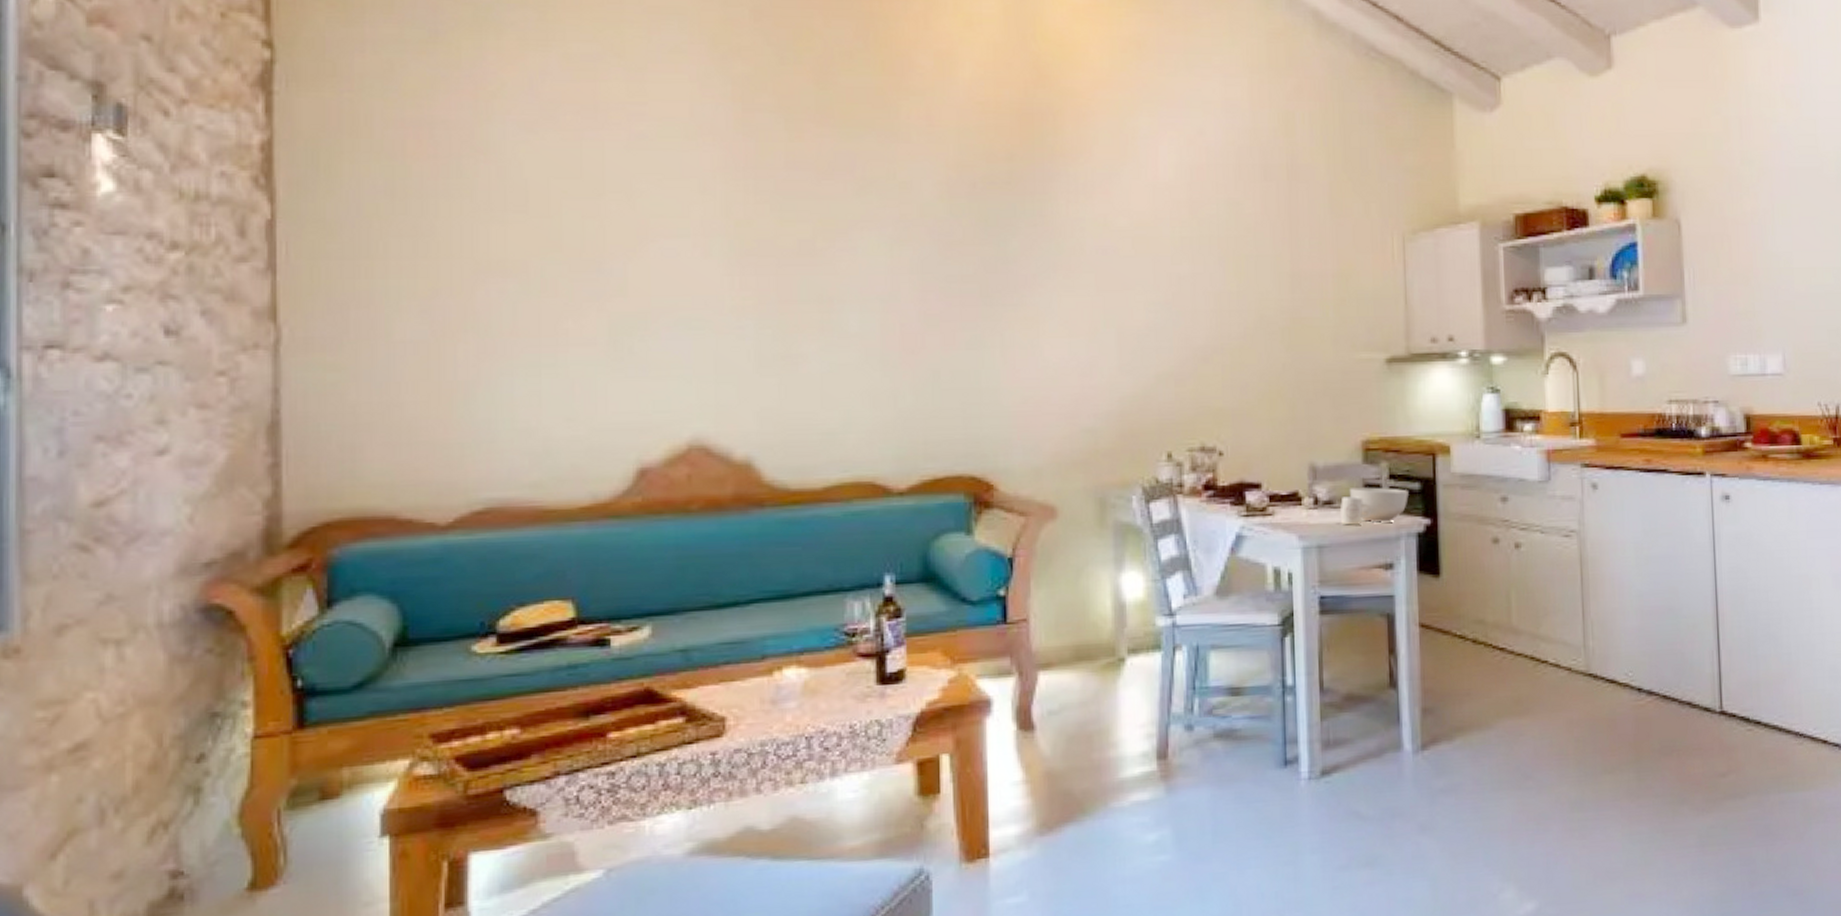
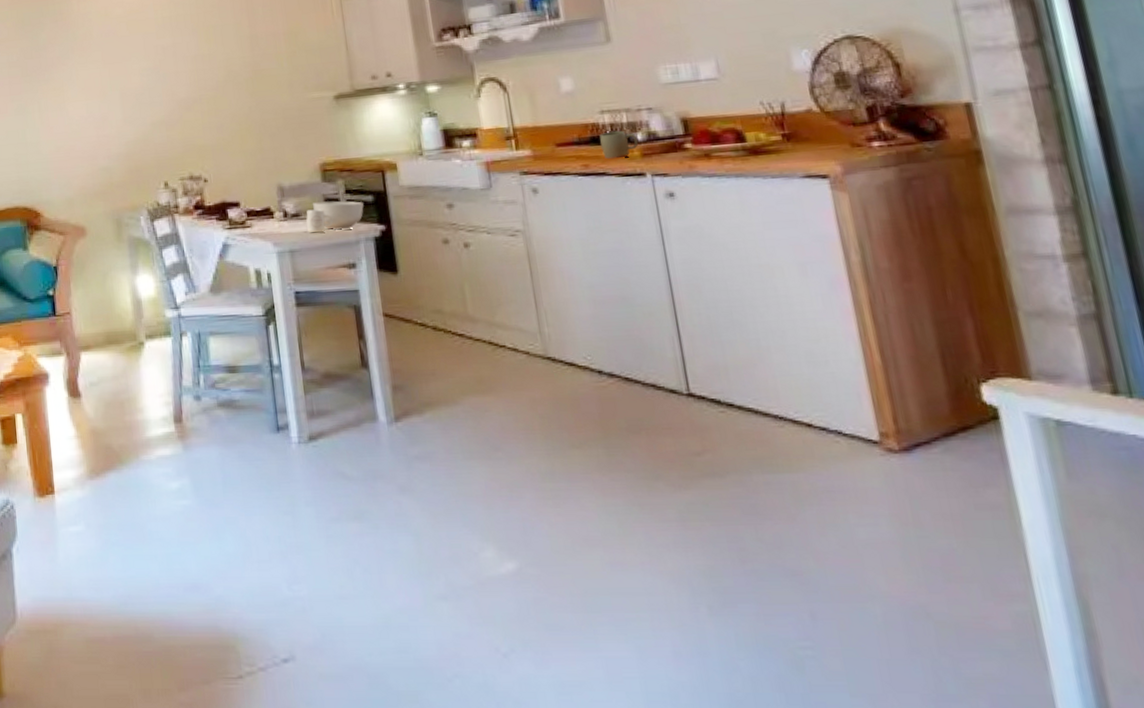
mug: none [1664,423,1702,455] -> present [599,130,639,160]

